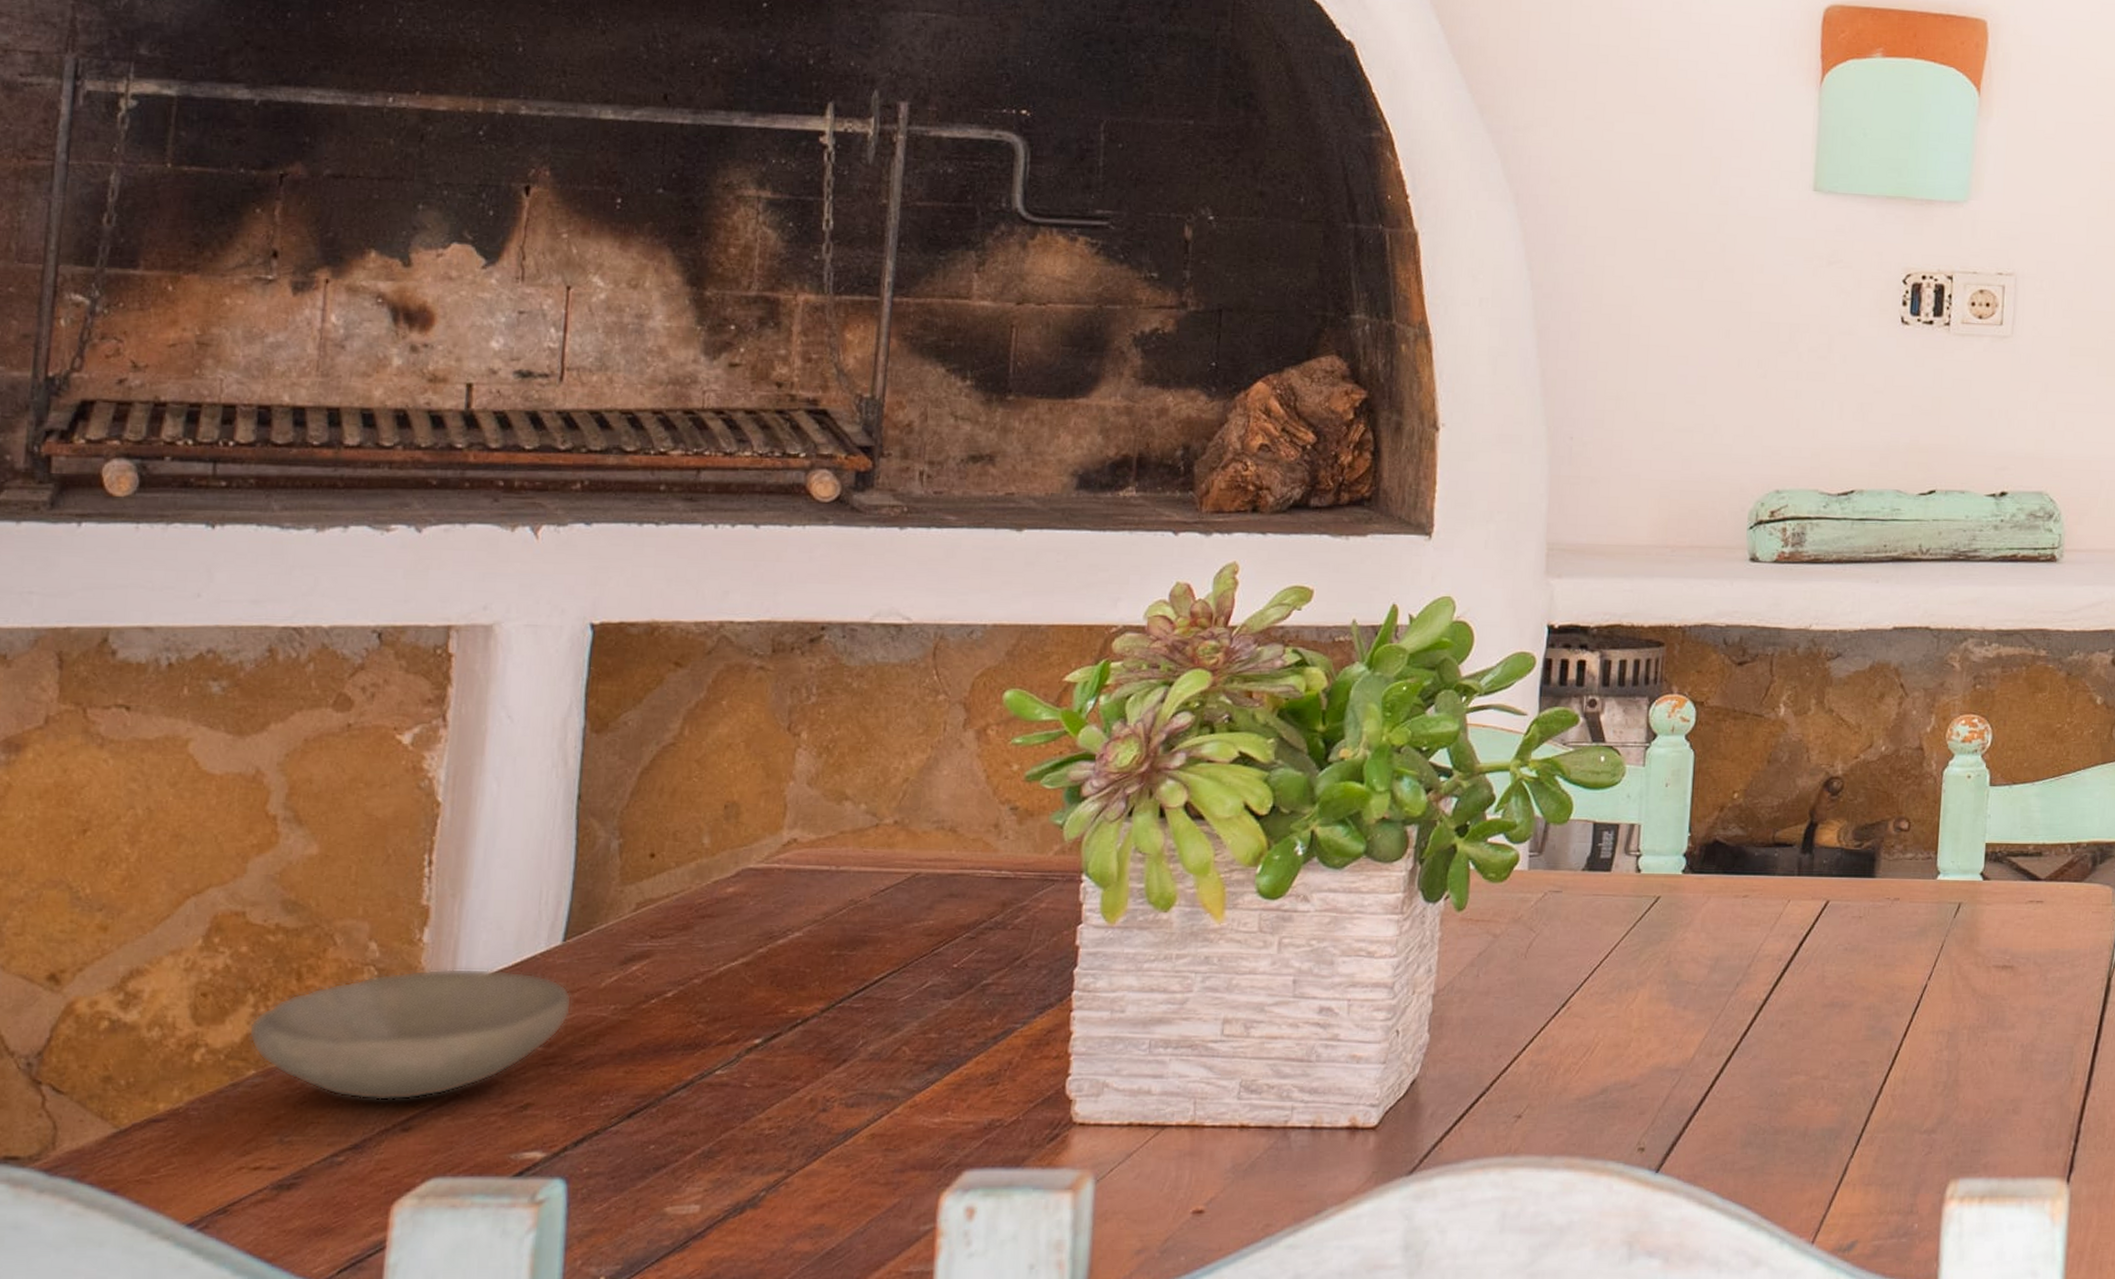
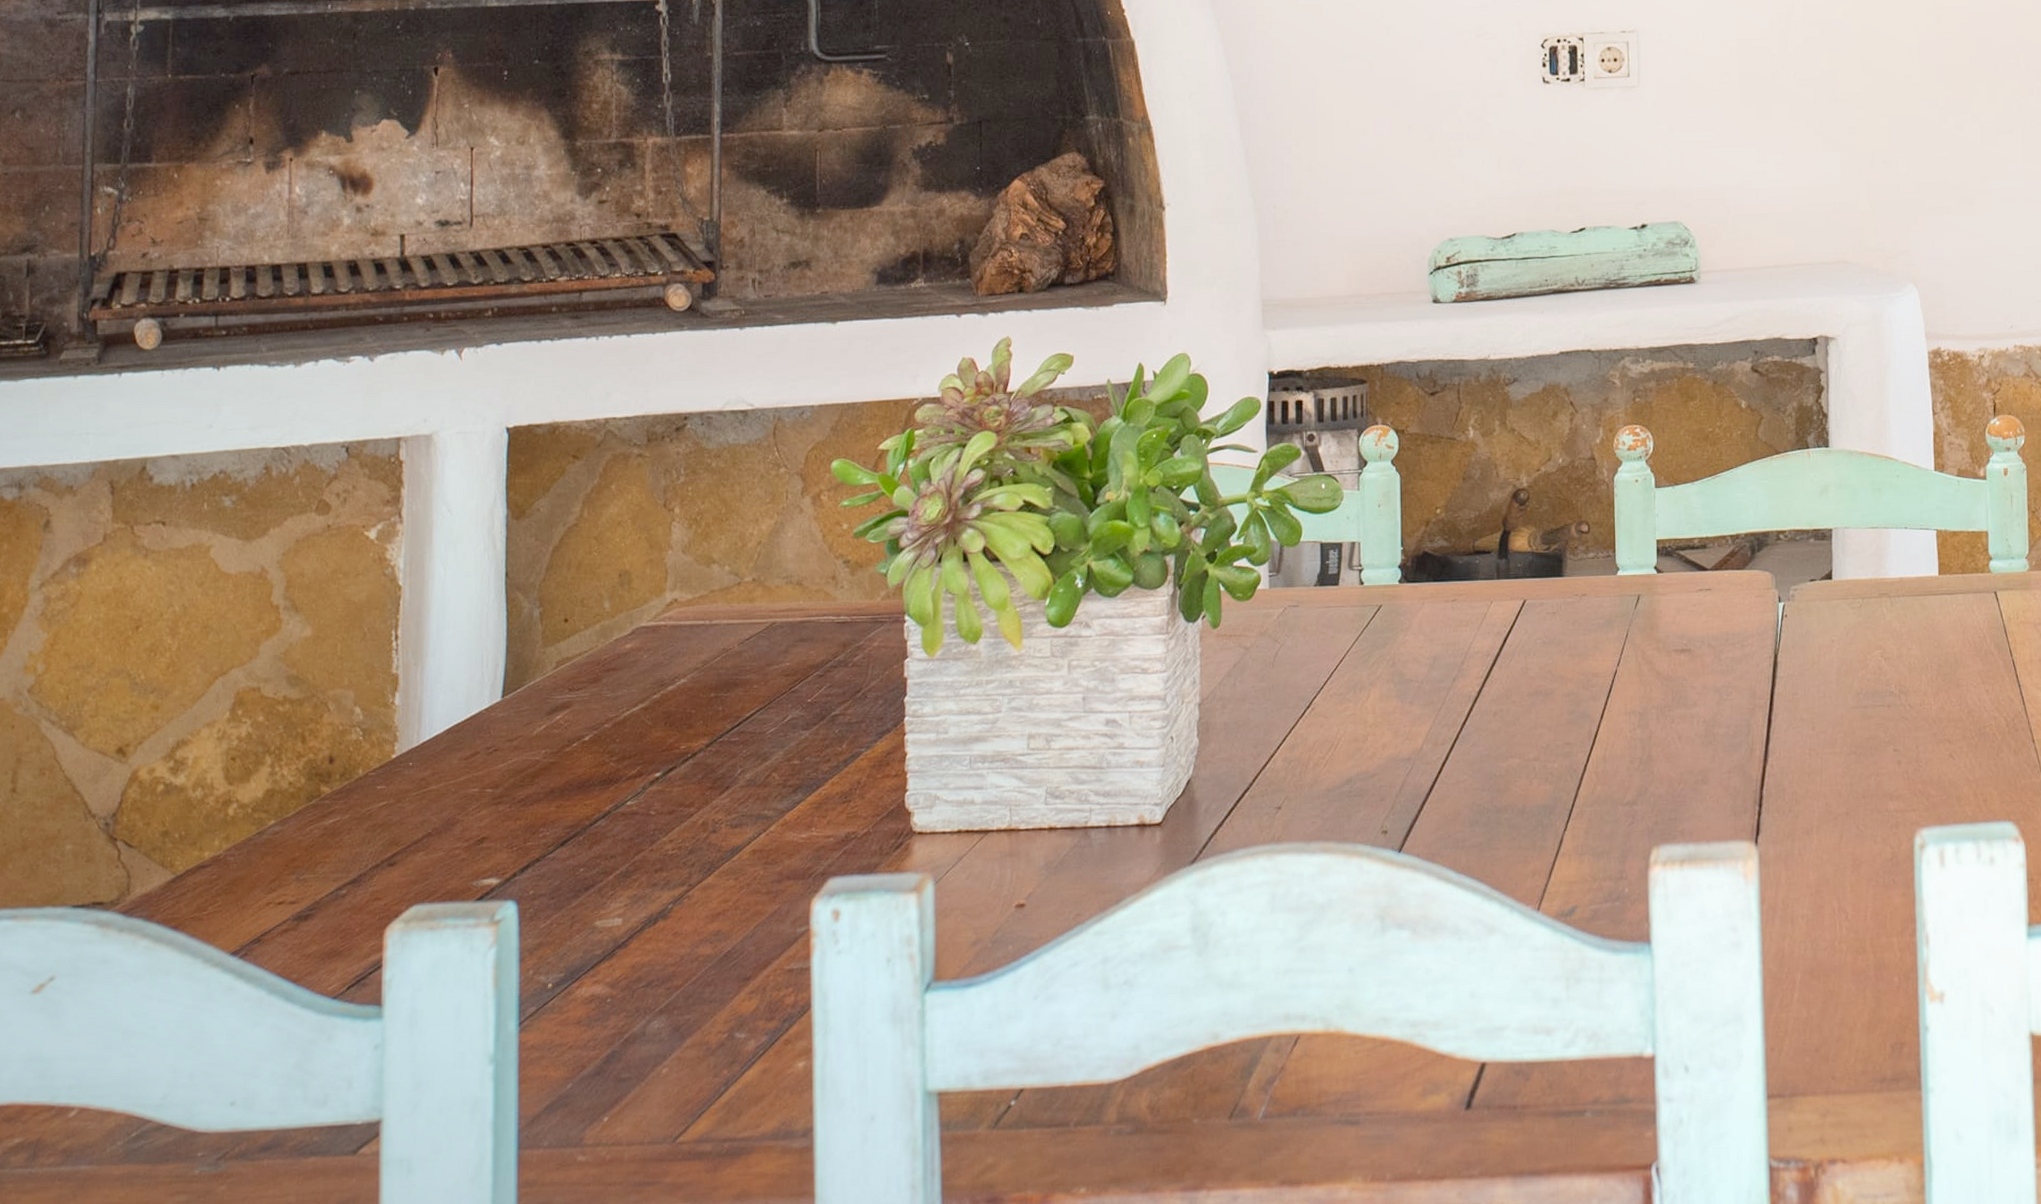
bowl: present [248,968,572,1101] -> none [268,724,512,841]

